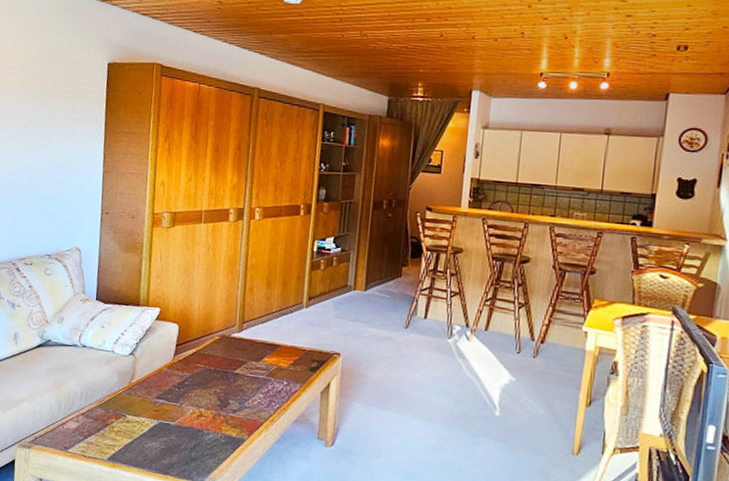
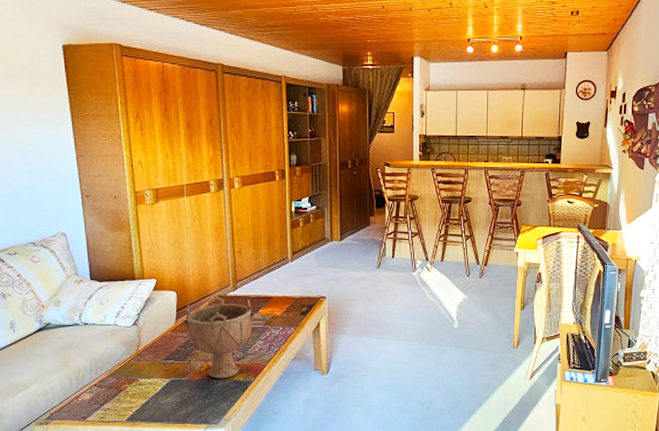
decorative bowl: none [179,333,260,431] -> present [182,294,256,379]

